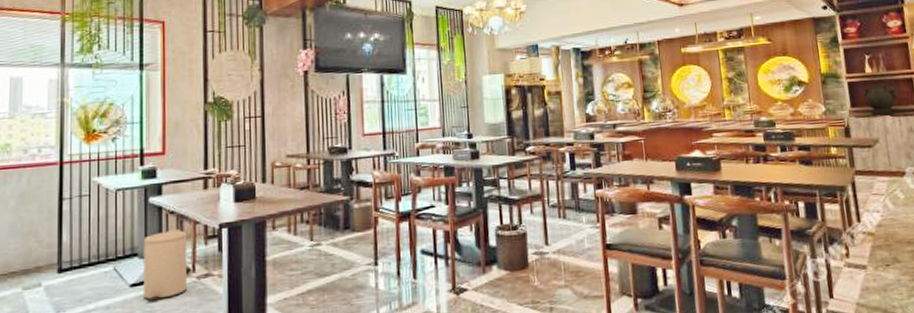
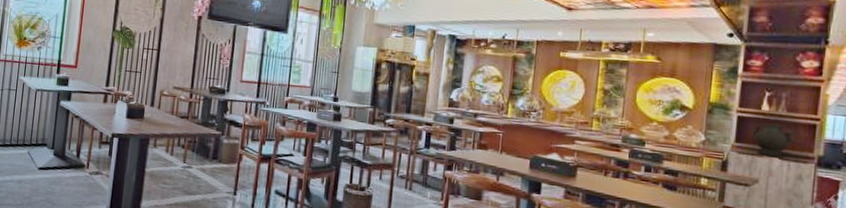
pedal bin: present [143,229,188,302] -> none [48,130,86,185]

